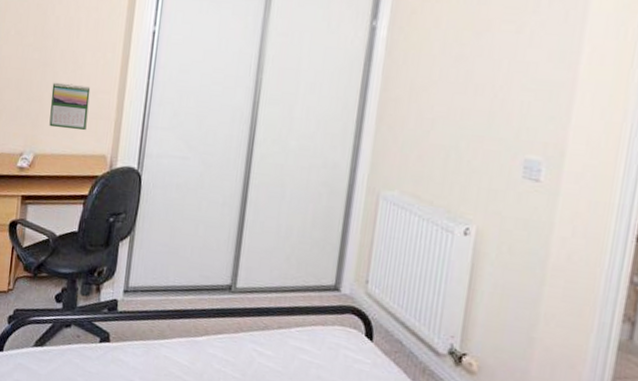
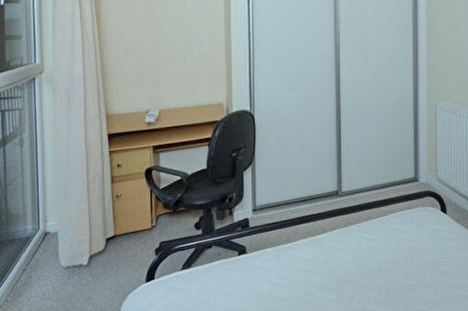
calendar: present [49,82,91,131] -> none [167,48,202,86]

